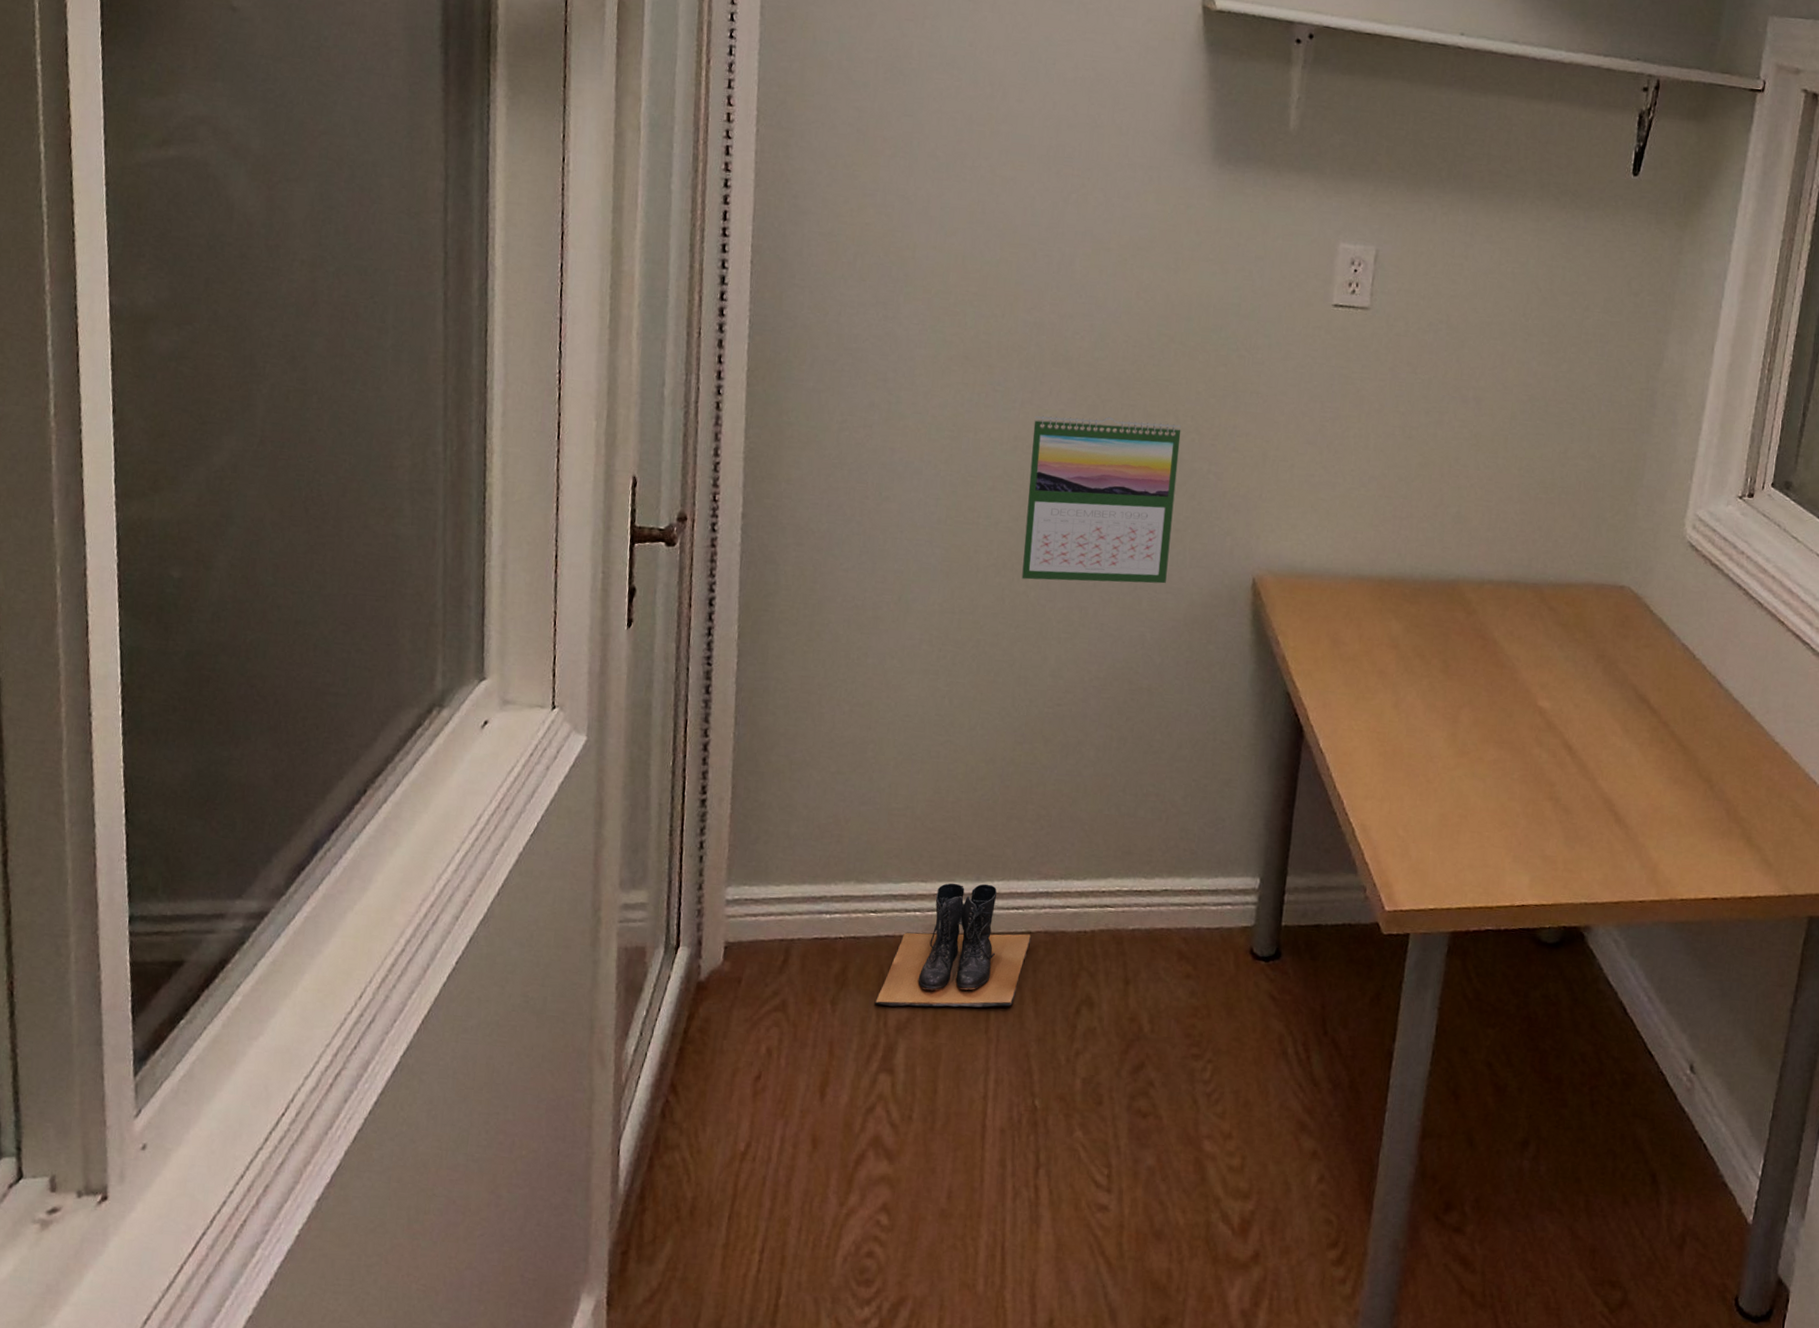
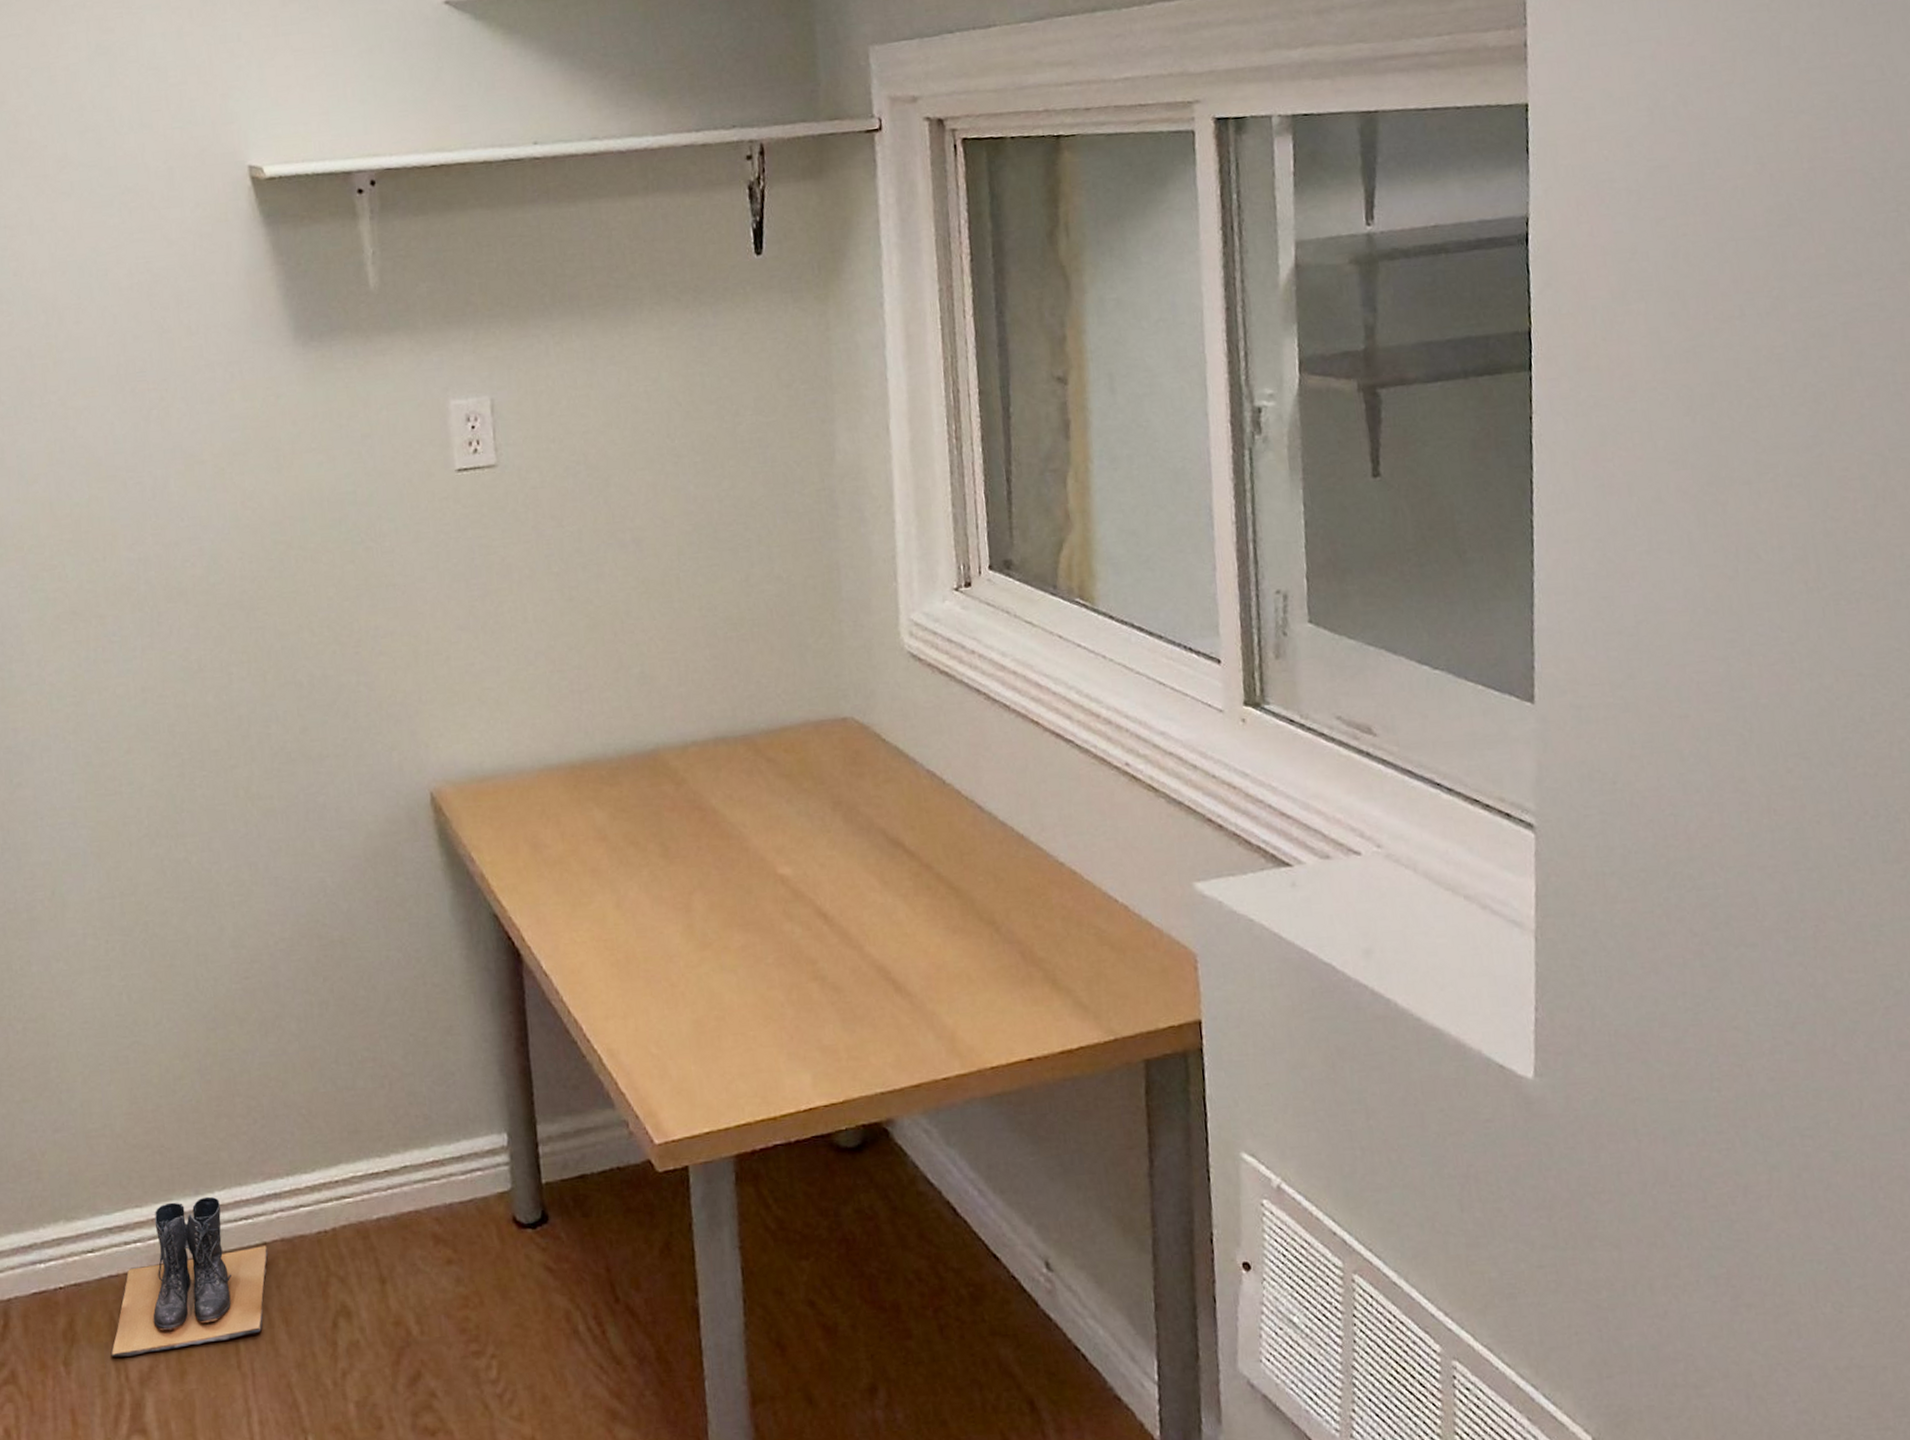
calendar: present [1022,415,1182,584] -> none [159,638,336,845]

